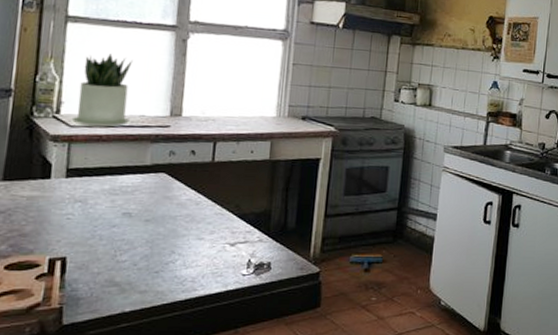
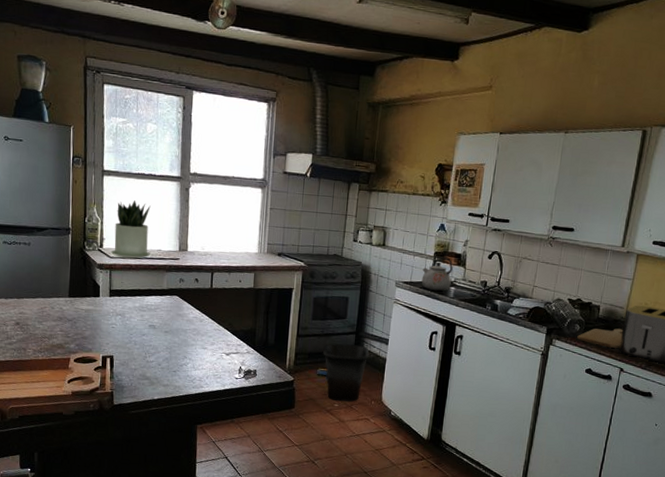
waste bin: none [357,222,414,293] -> present [323,343,369,402]
kettle: none [473,116,508,156] -> present [421,256,453,291]

